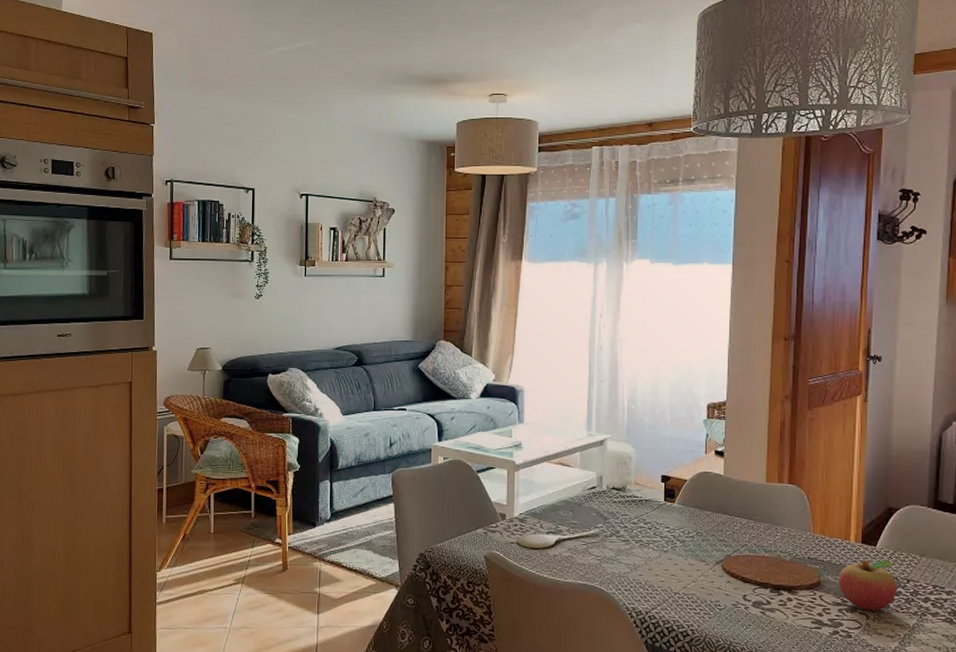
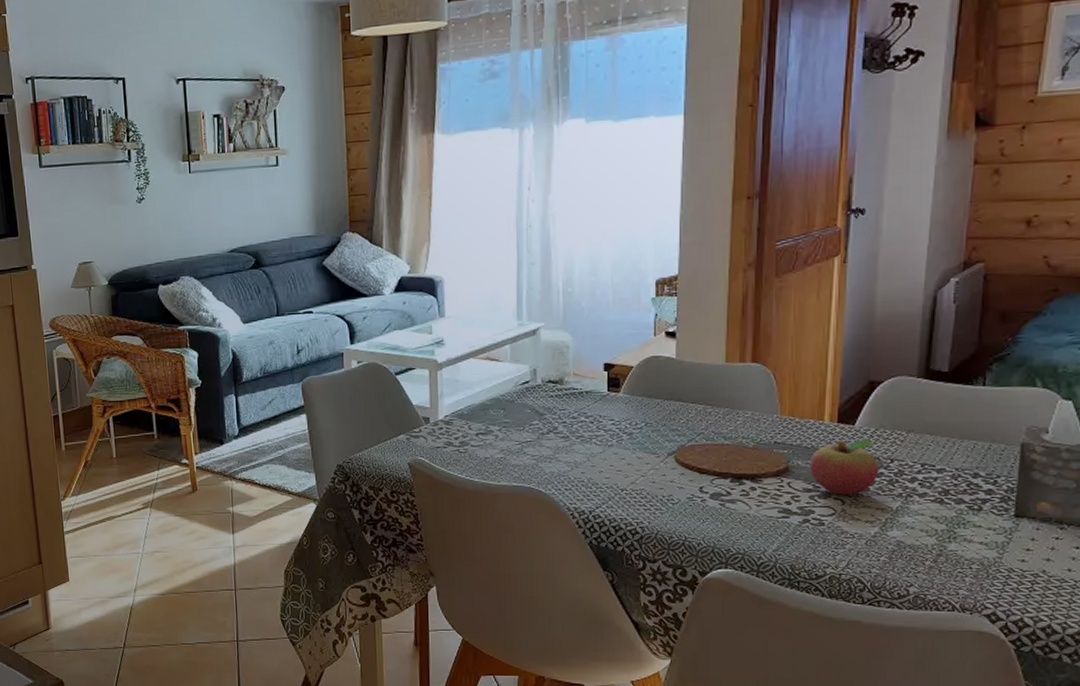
spoon: present [516,529,600,548] -> none [443,427,535,452]

